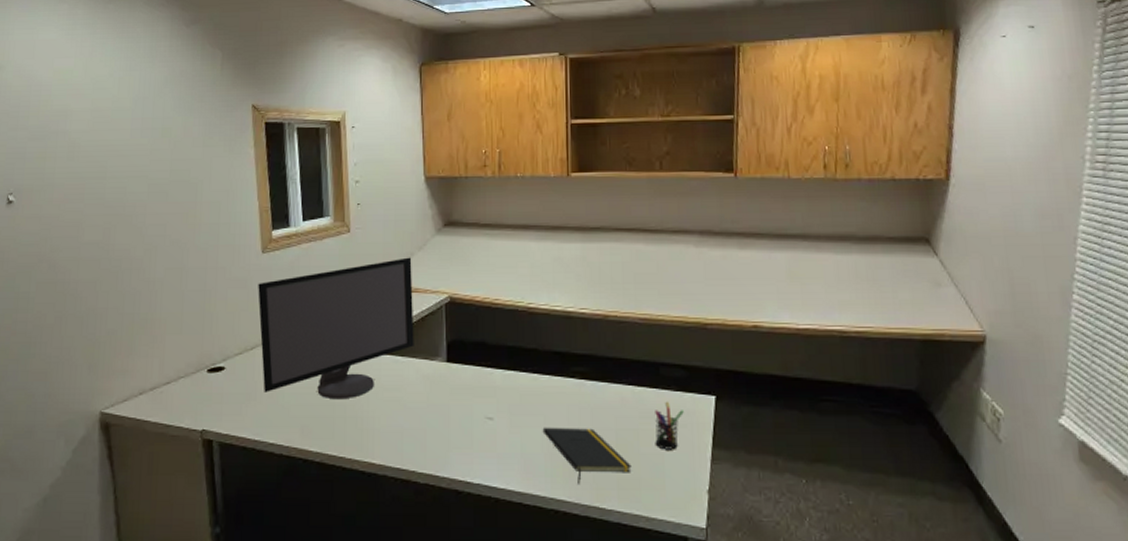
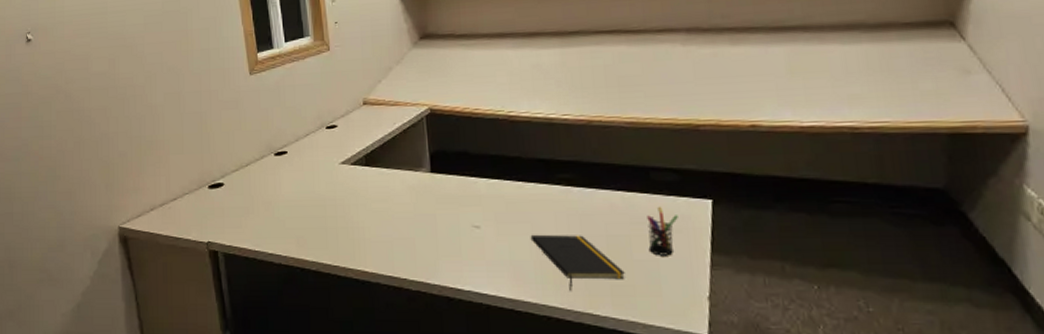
computer monitor: present [258,257,414,400] -> none [248,71,398,212]

